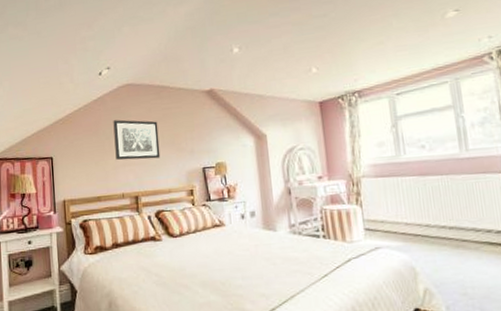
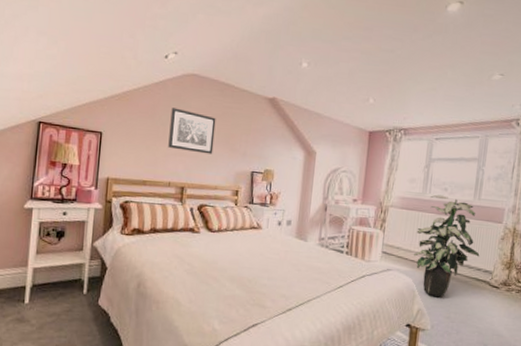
indoor plant: none [399,153,486,272] -> present [414,194,480,298]

